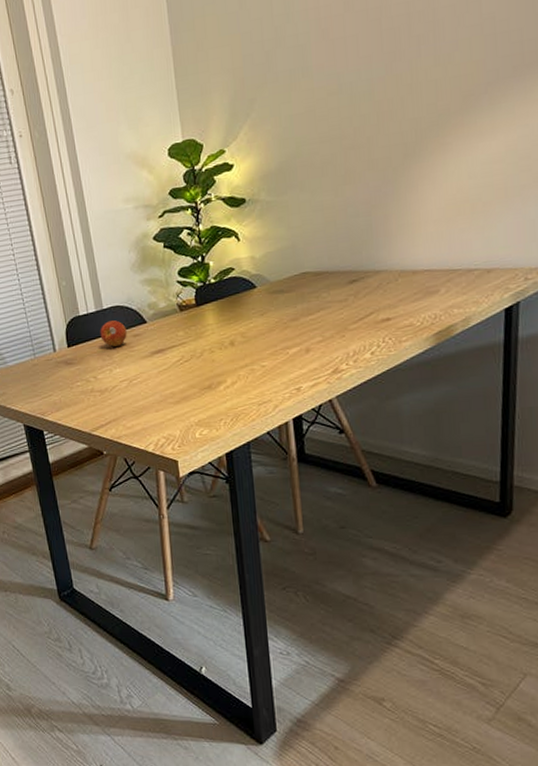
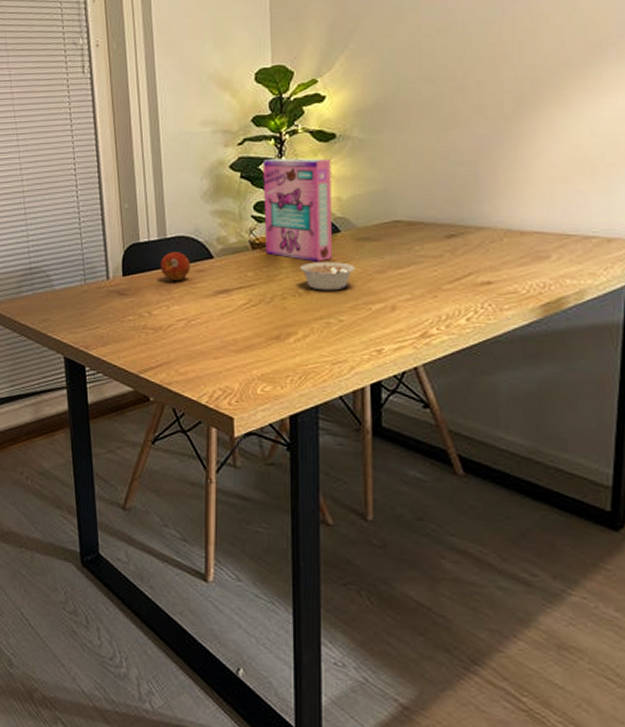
cereal box: none [182,222,252,317] -> present [262,158,333,262]
legume: none [224,314,272,342] -> present [300,262,355,291]

